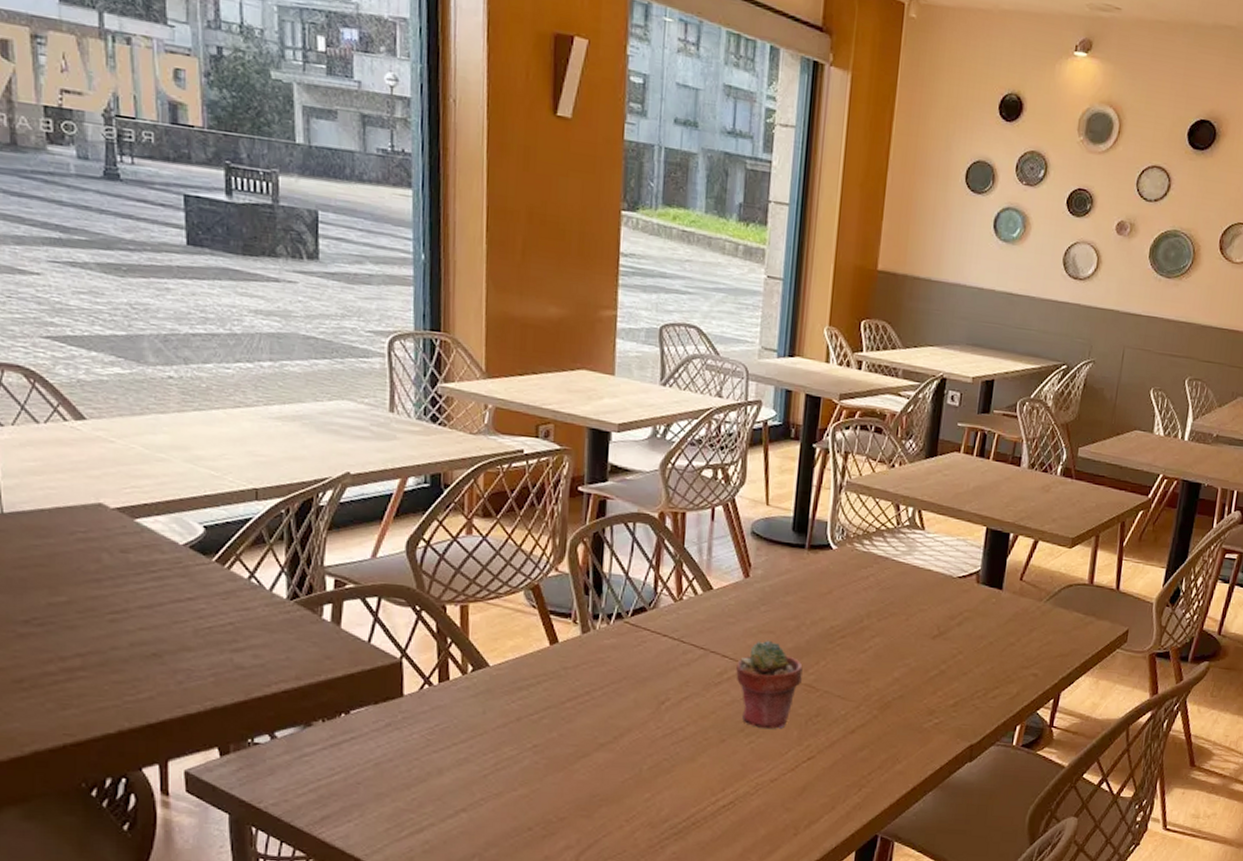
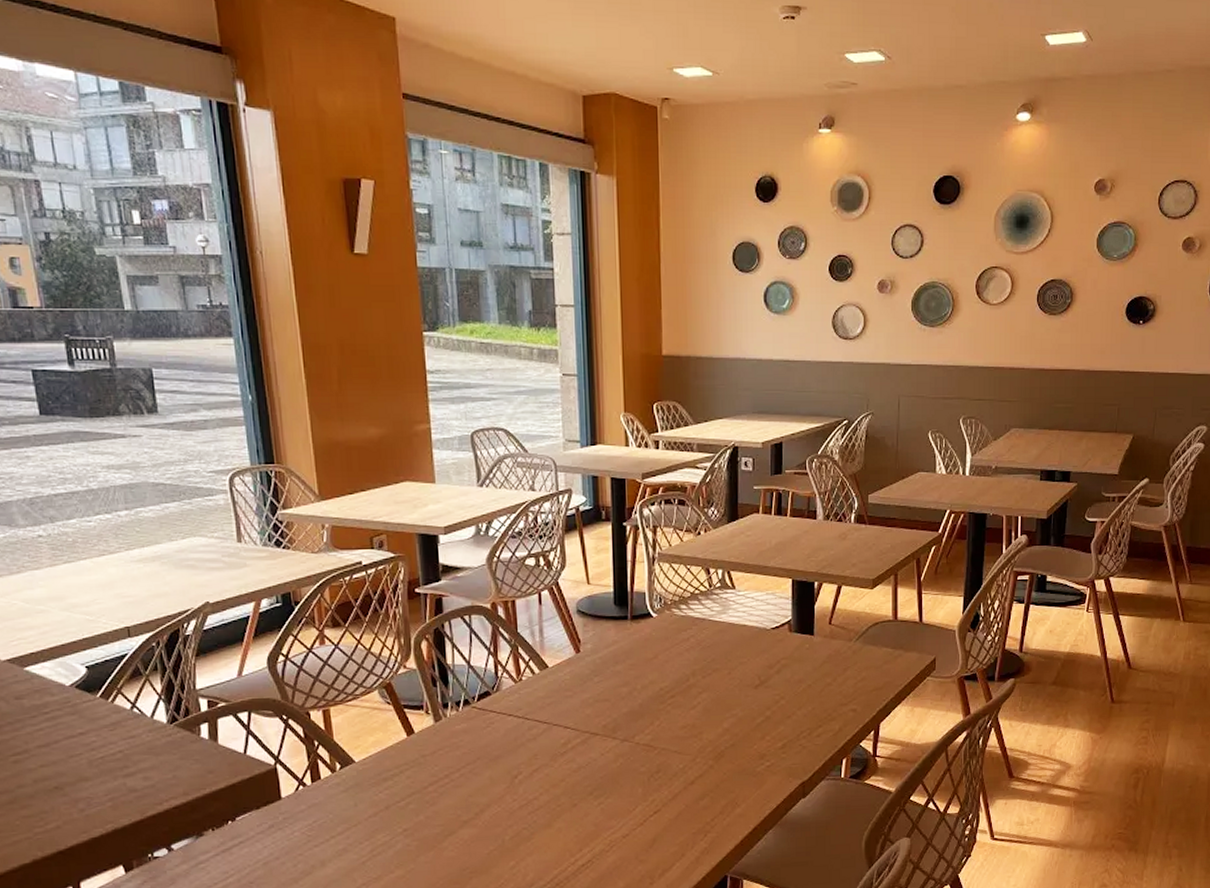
potted succulent: present [736,640,803,729] -> none [579,708,640,789]

